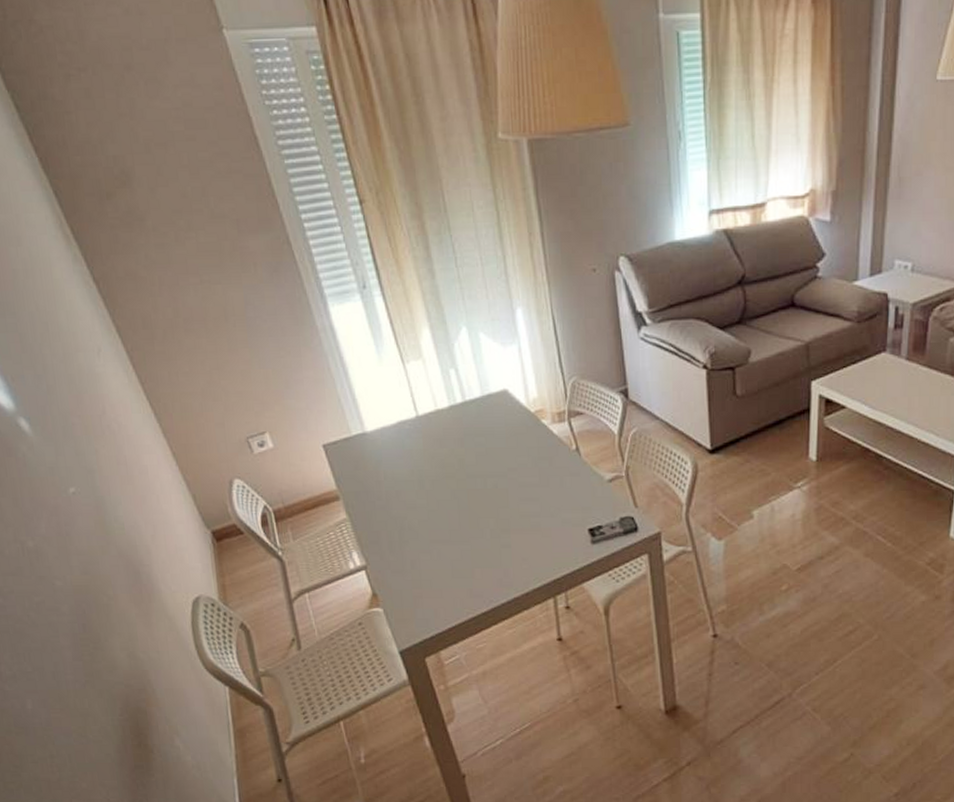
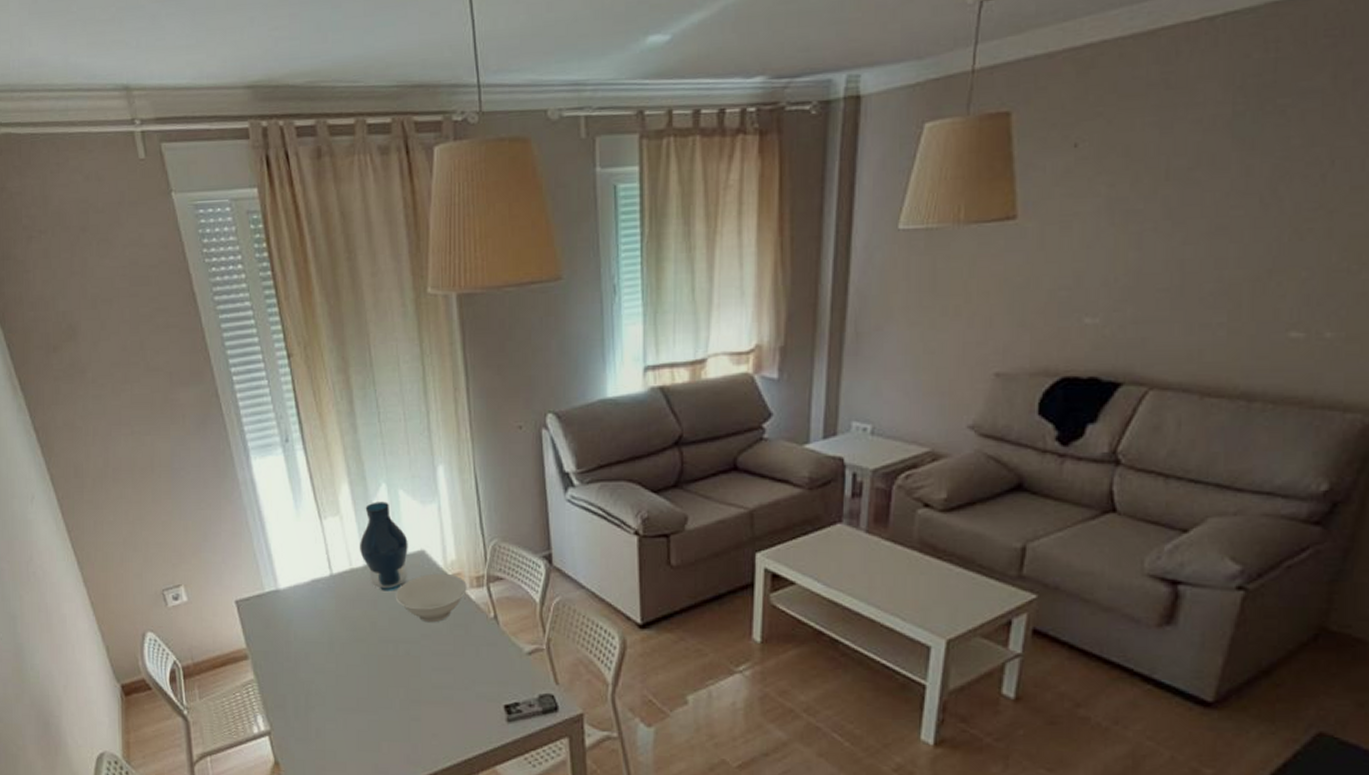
vase: none [444,344,493,430] -> present [360,502,408,592]
bowl: none [480,410,549,457] -> present [395,573,467,623]

